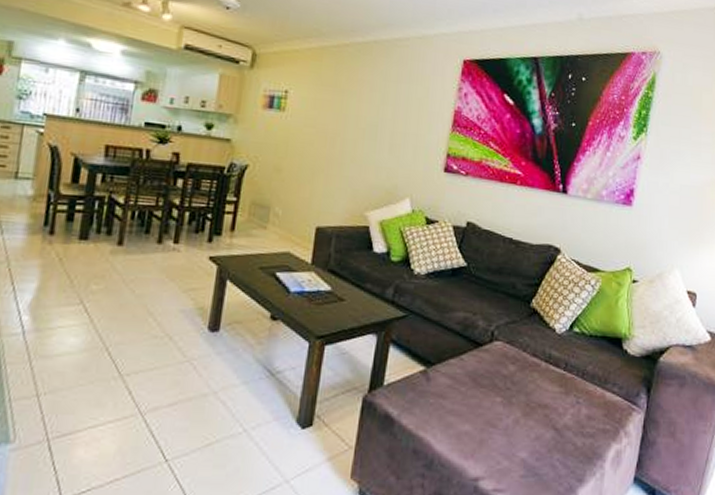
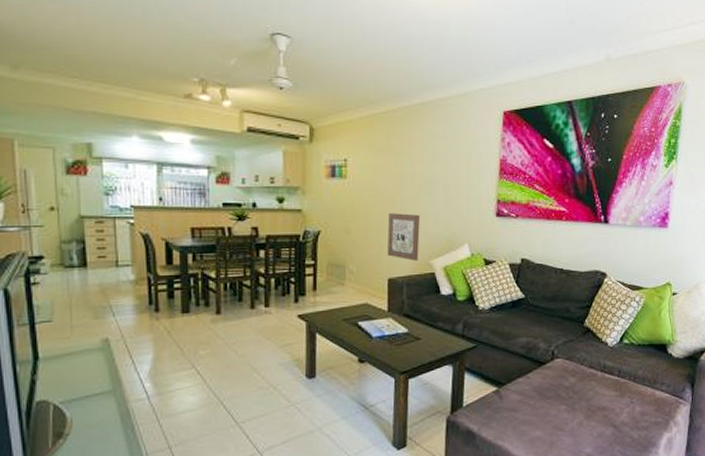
wall art: none [318,155,360,211] -> present [387,213,420,261]

